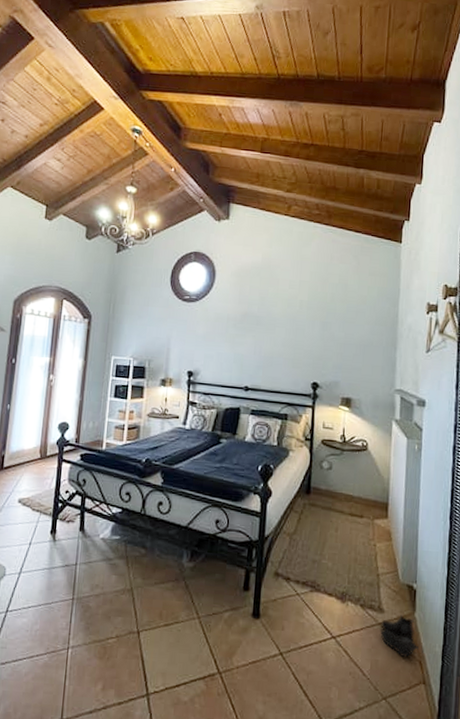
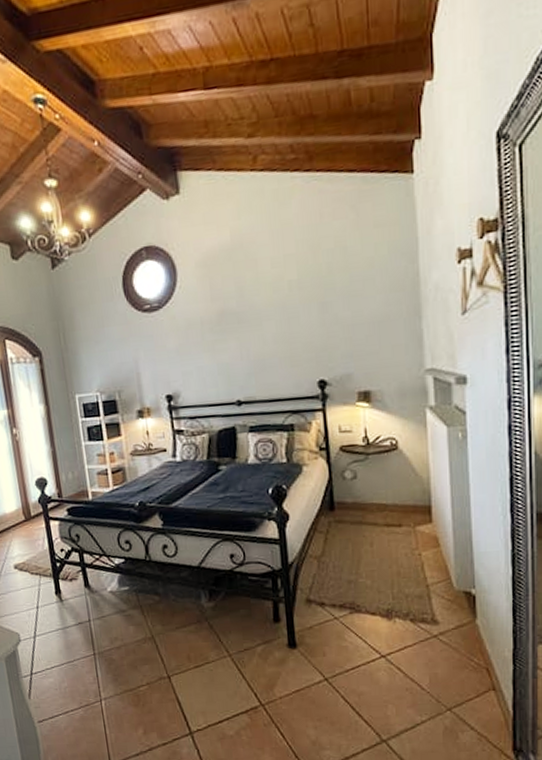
boots: present [380,615,419,658] -> none [436,624,484,667]

